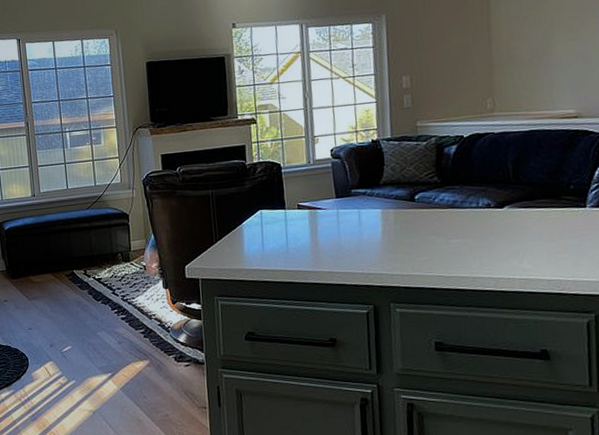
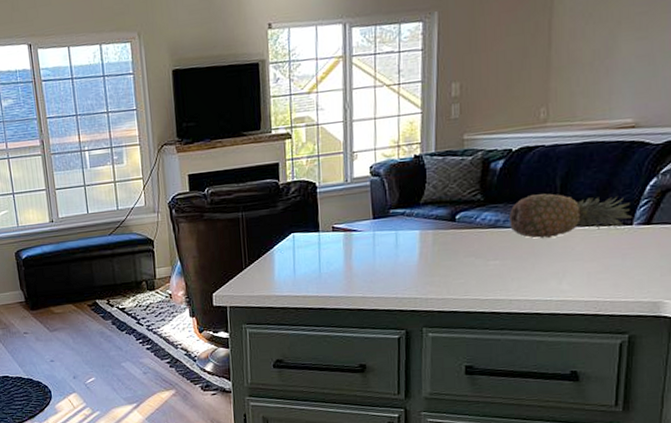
fruit: none [466,177,586,219] -> present [510,193,633,239]

